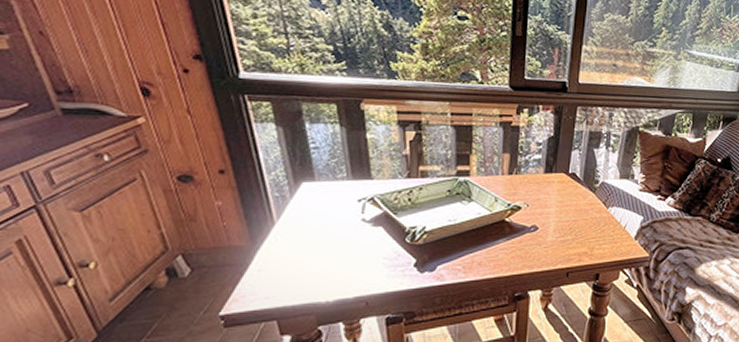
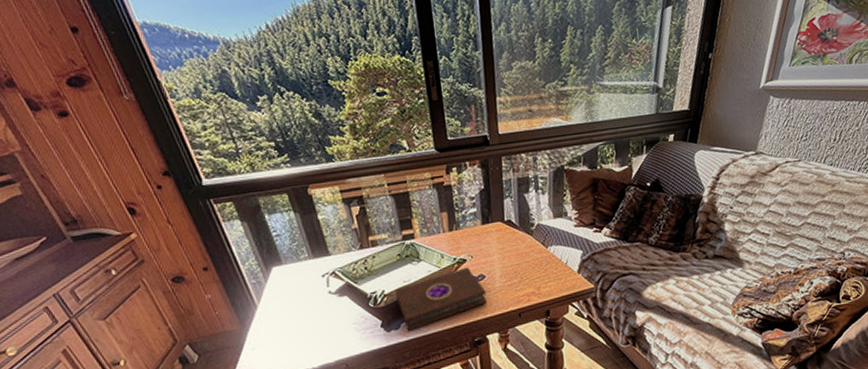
book: none [437,215,537,276] -> present [396,267,488,332]

